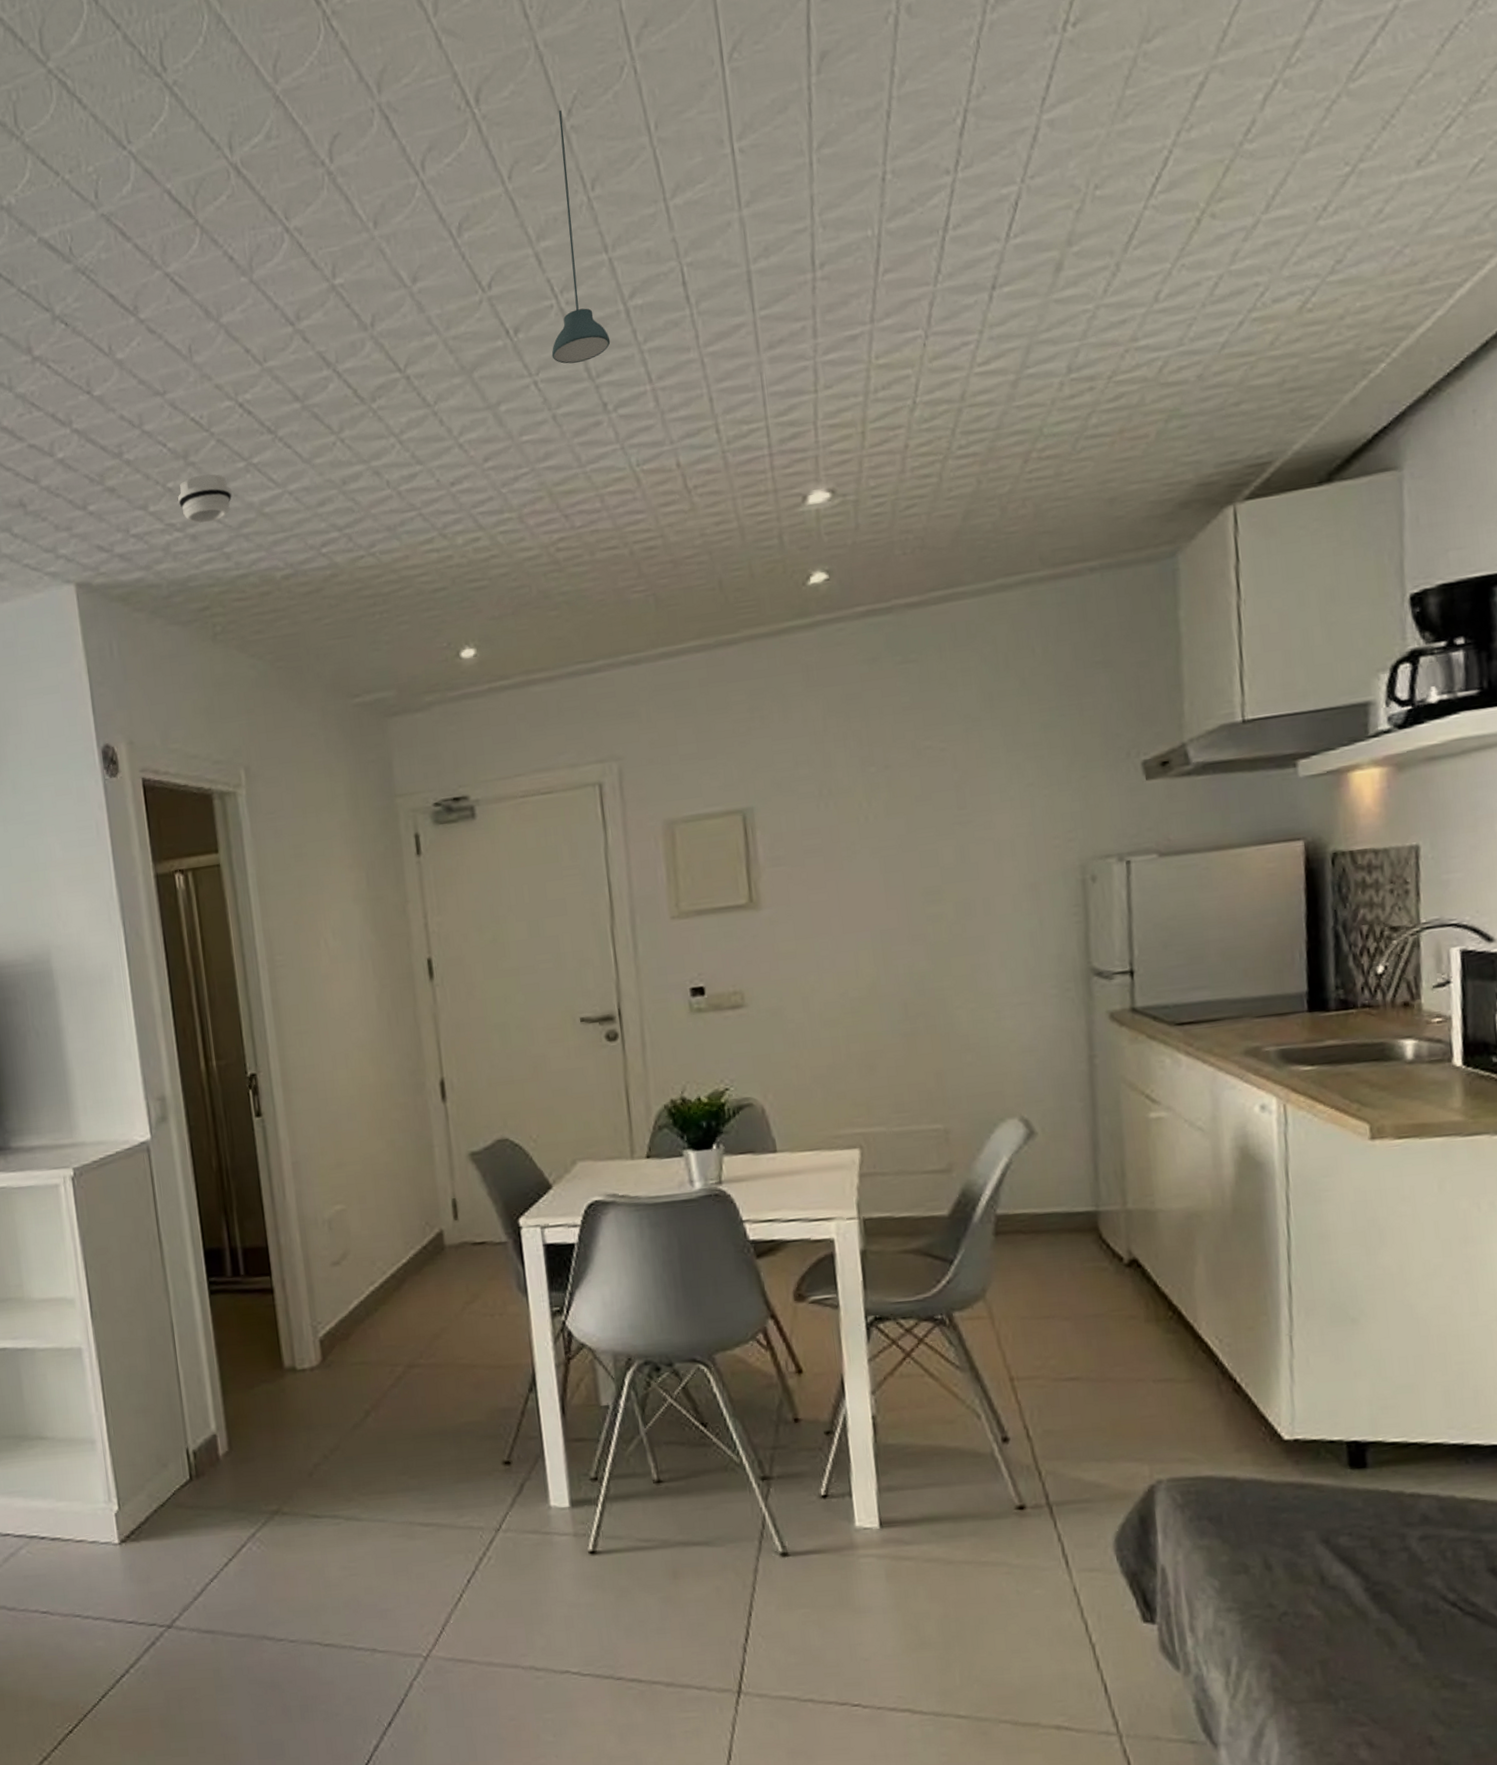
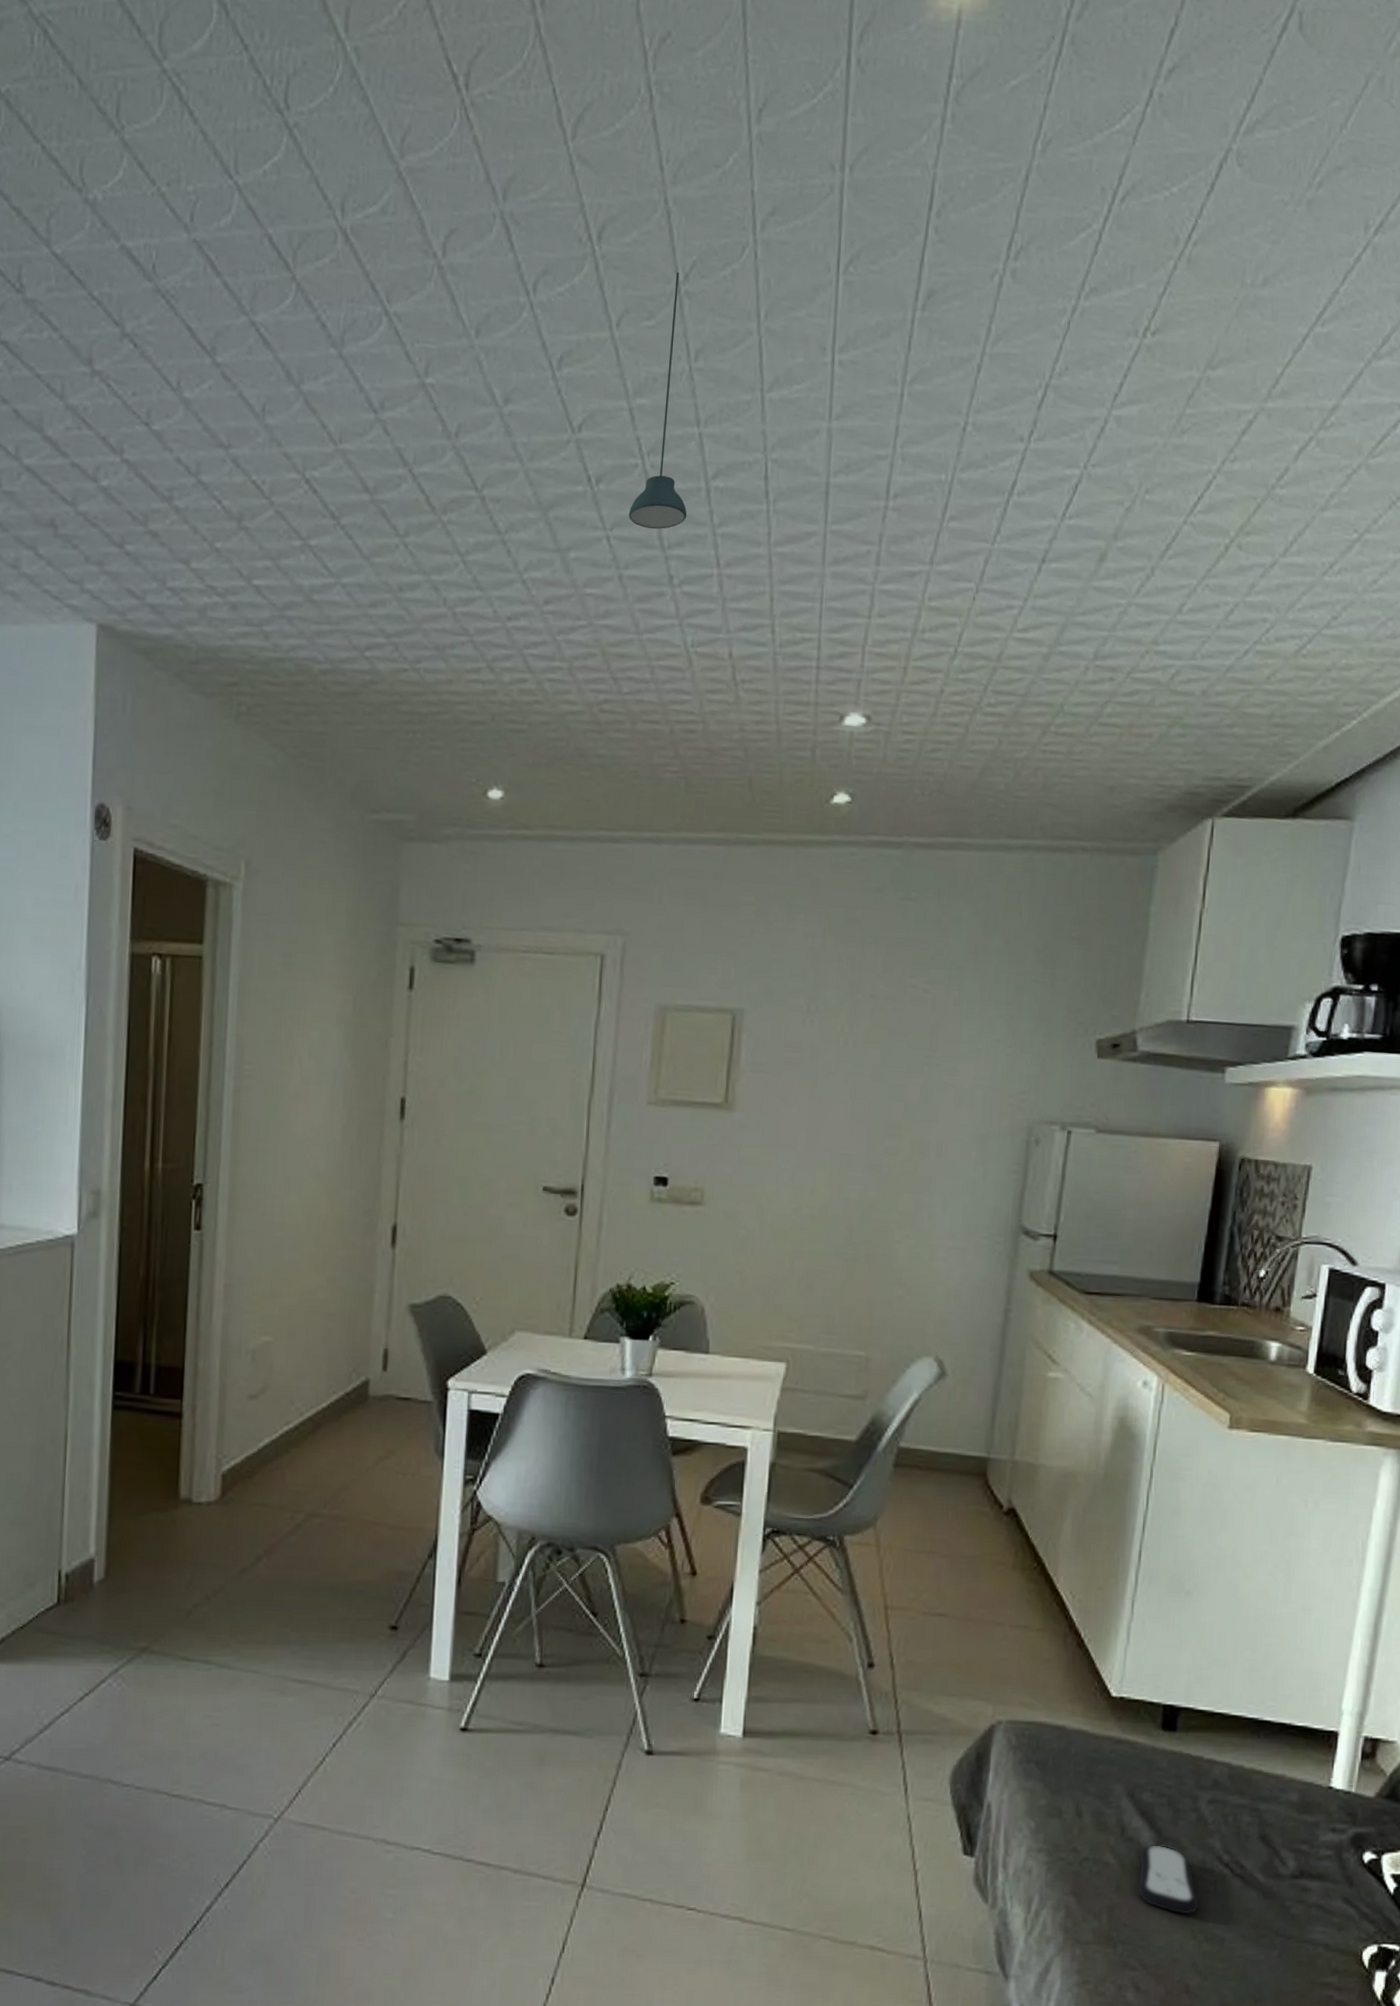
smoke detector: present [178,474,232,523] -> none [224,543,282,596]
remote control: none [1346,1589,1429,1663] -> present [1137,1844,1200,1916]

